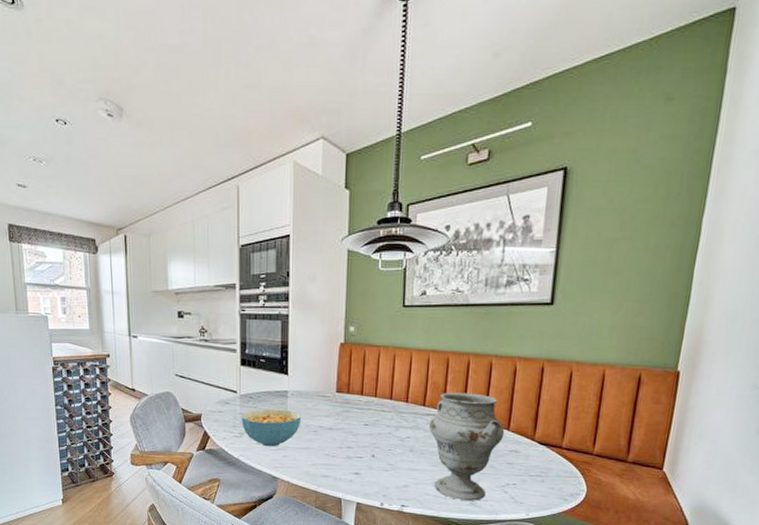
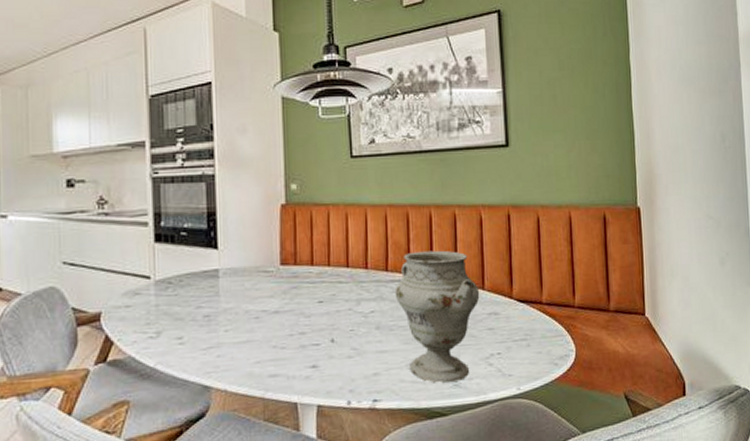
cereal bowl: present [241,409,302,447] -> none [157,294,238,347]

